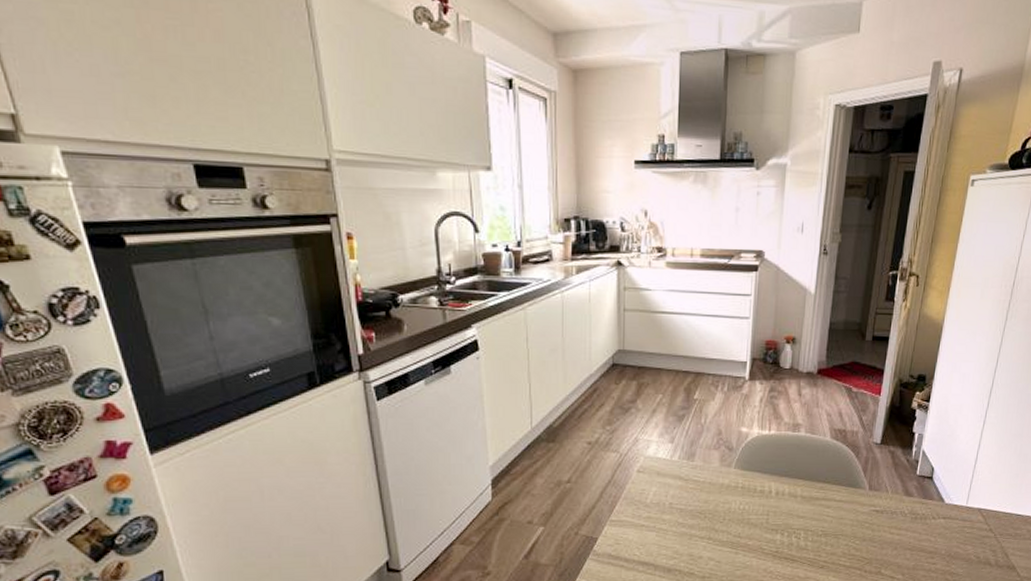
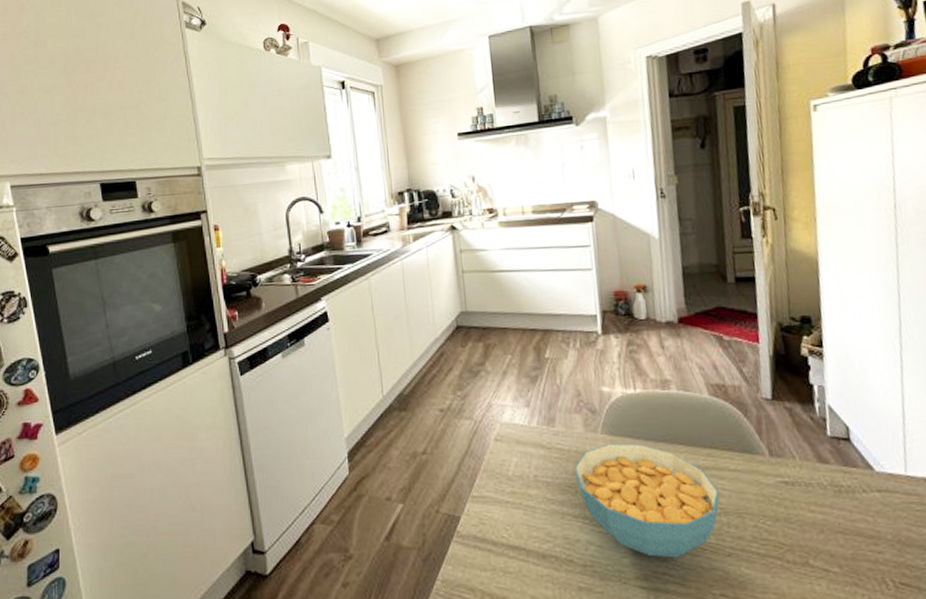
cereal bowl: none [706,477,824,570] -> present [574,443,720,558]

